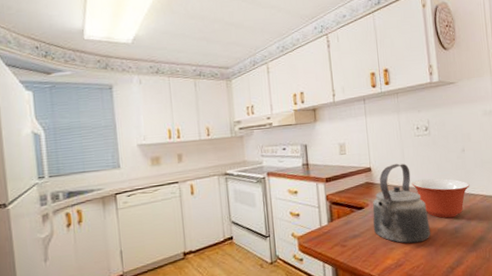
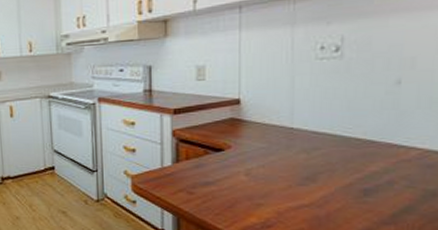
kettle: present [372,163,431,244] -> none [234,95,322,202]
mixing bowl: present [411,178,470,218] -> none [301,119,402,176]

